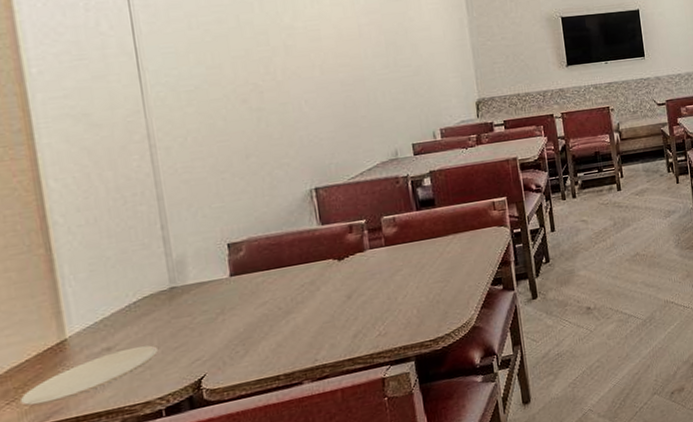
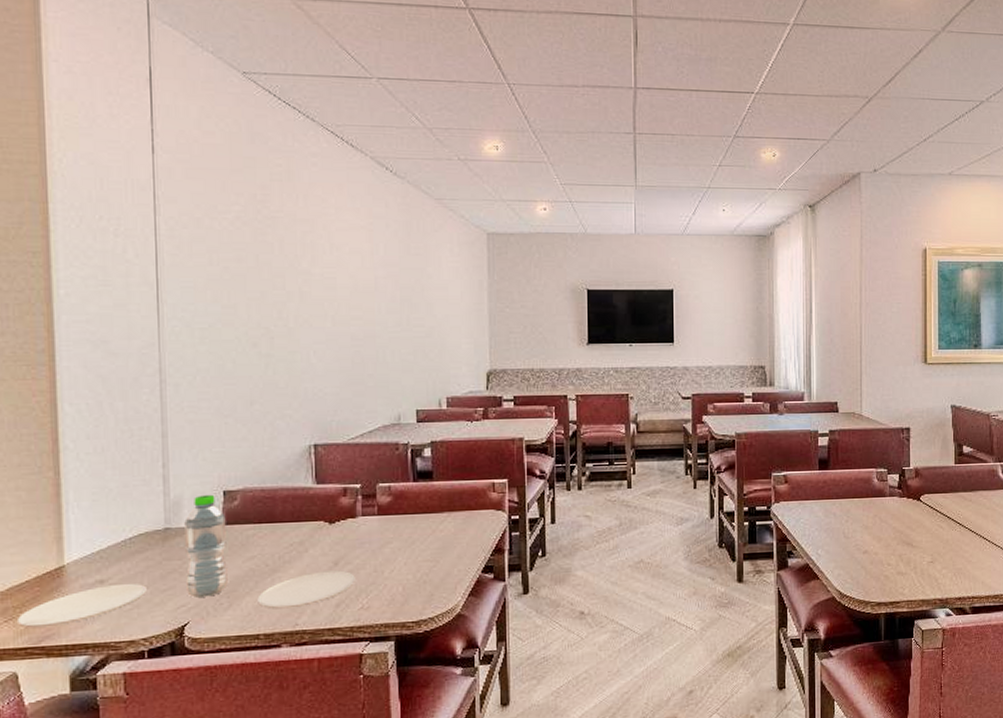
water bottle: none [190,248,242,350] -> present [184,494,228,598]
plate: none [273,303,370,350] -> present [257,570,356,609]

